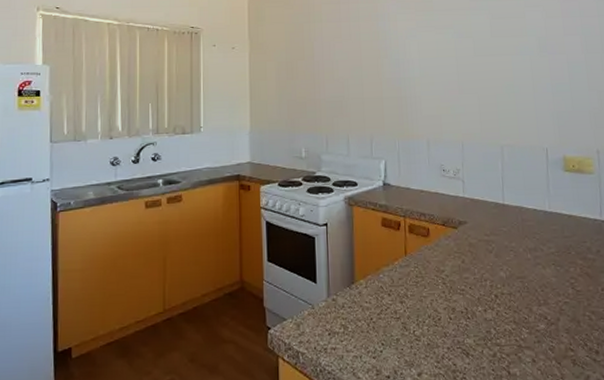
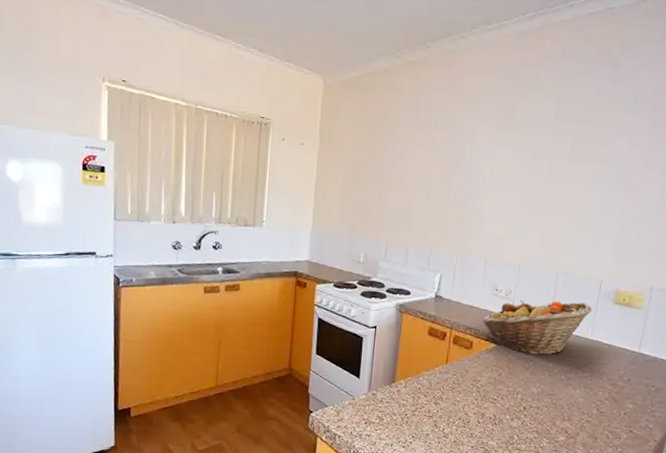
fruit basket: none [434,174,545,235] -> present [482,300,593,355]

